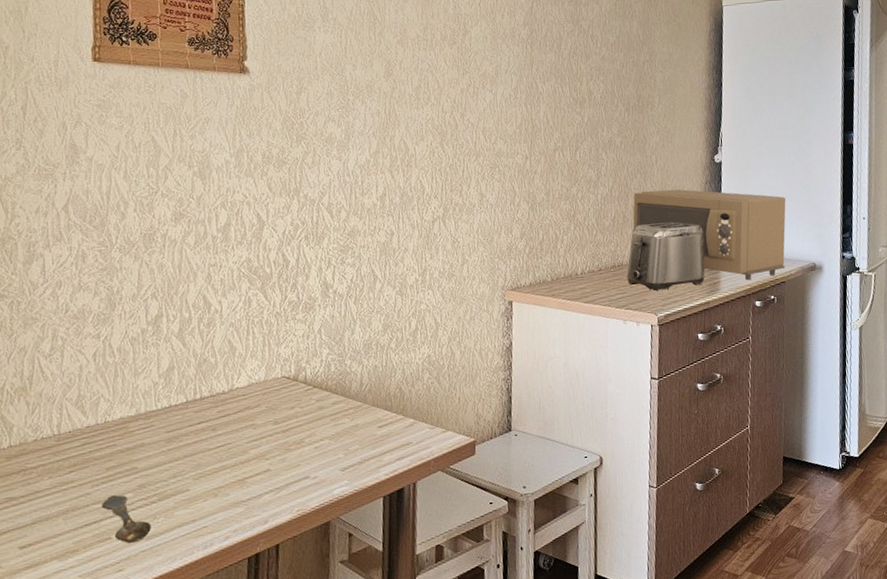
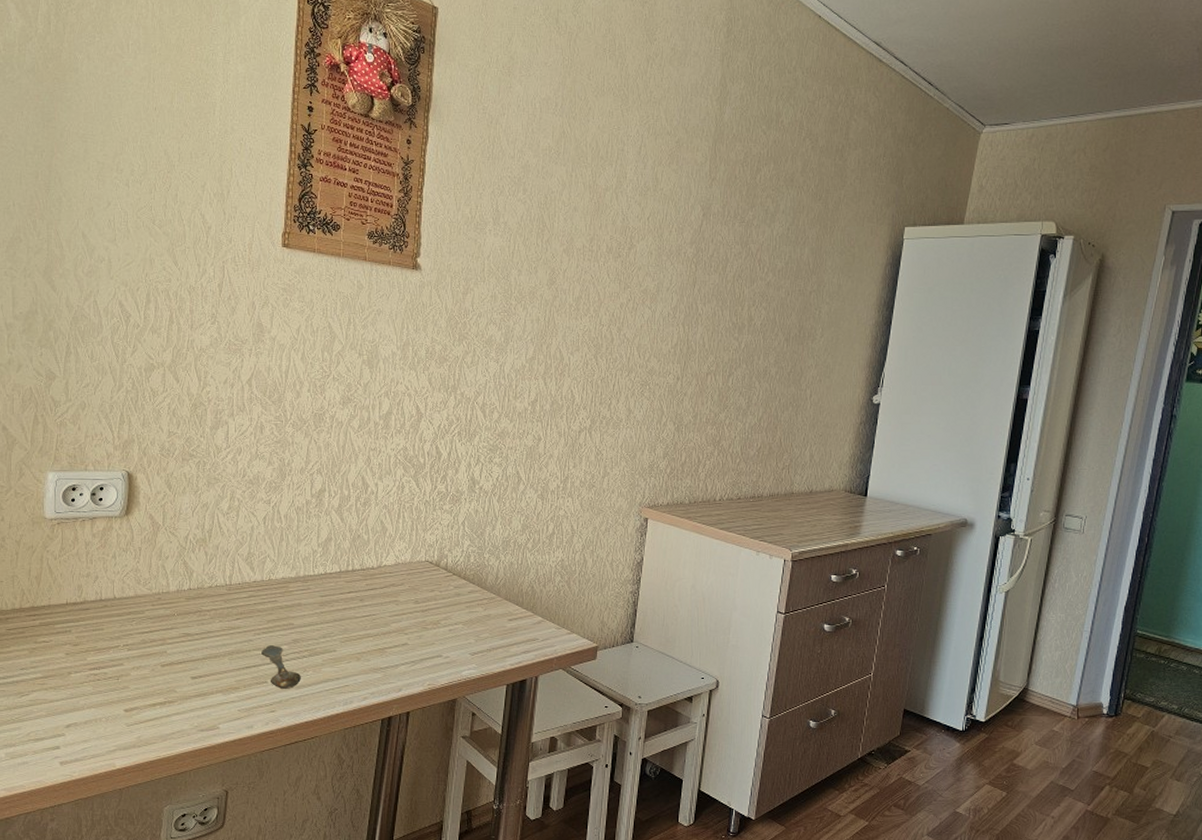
toaster: present [626,221,706,291] -> none [765,459,851,527]
microwave: present [633,189,786,281] -> none [778,424,944,529]

